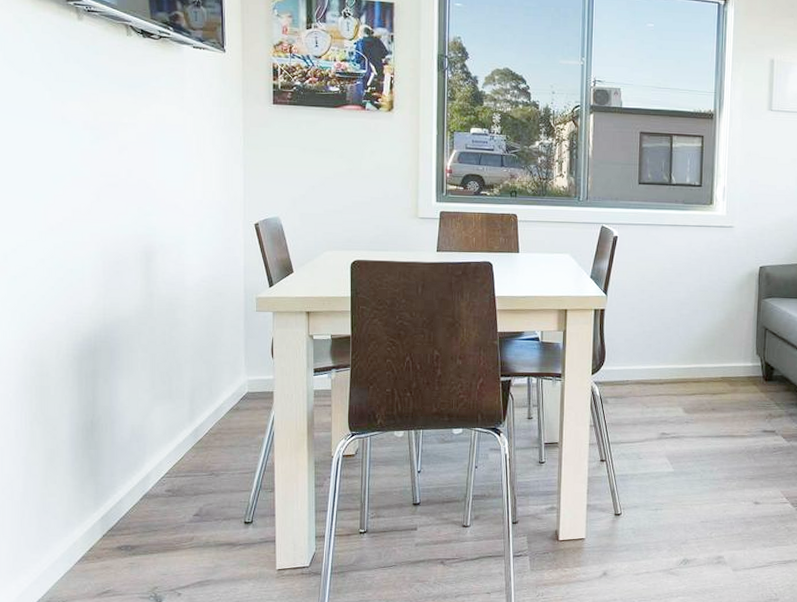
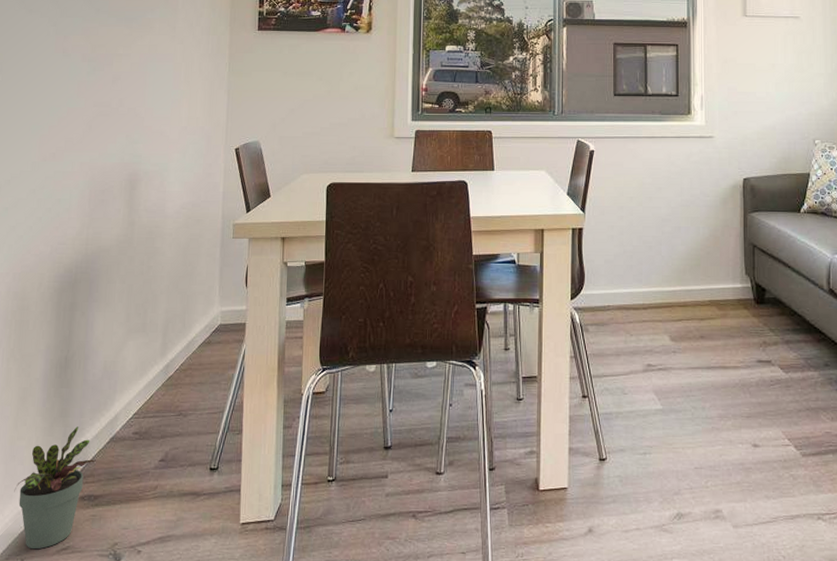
potted plant: none [49,485,130,593] -> present [14,427,96,550]

